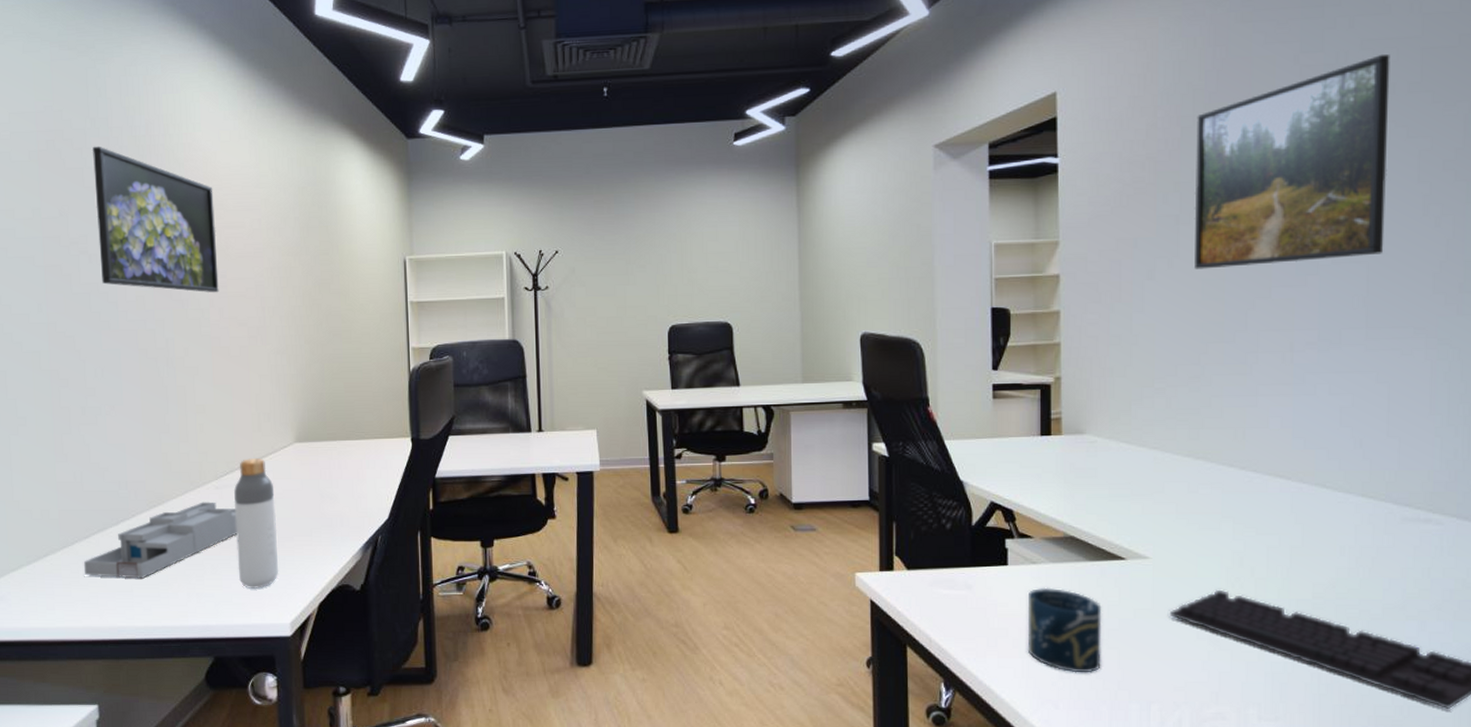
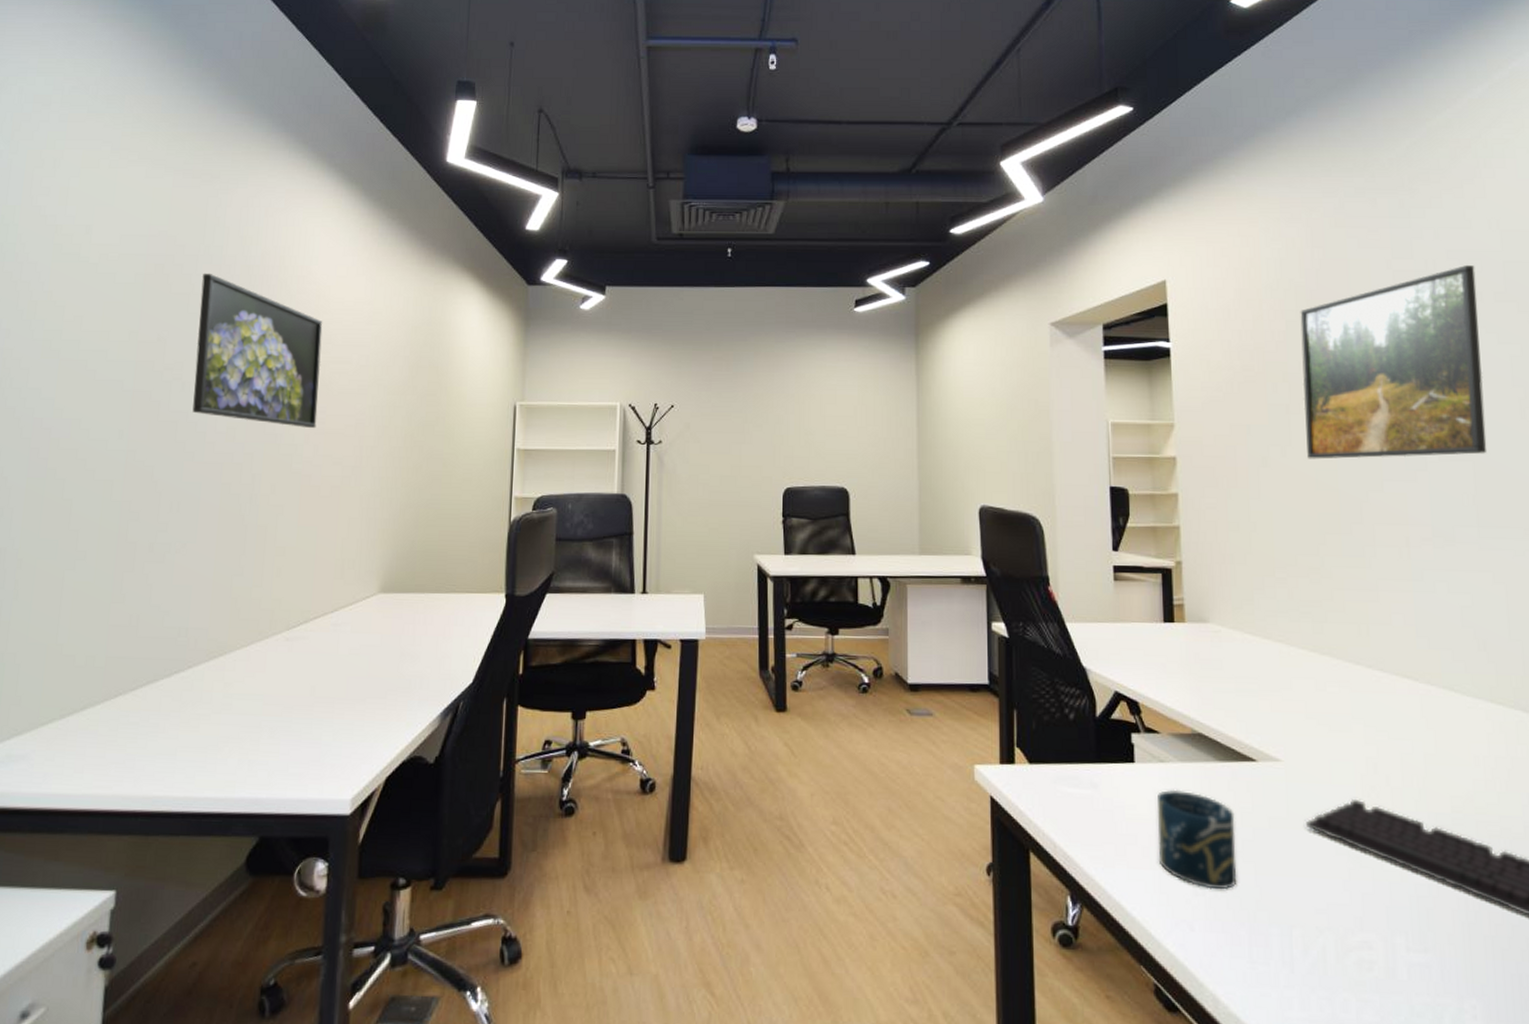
desk organizer: present [84,501,237,579] -> none [124,654,306,740]
bottle: present [234,457,279,589] -> none [298,607,351,757]

